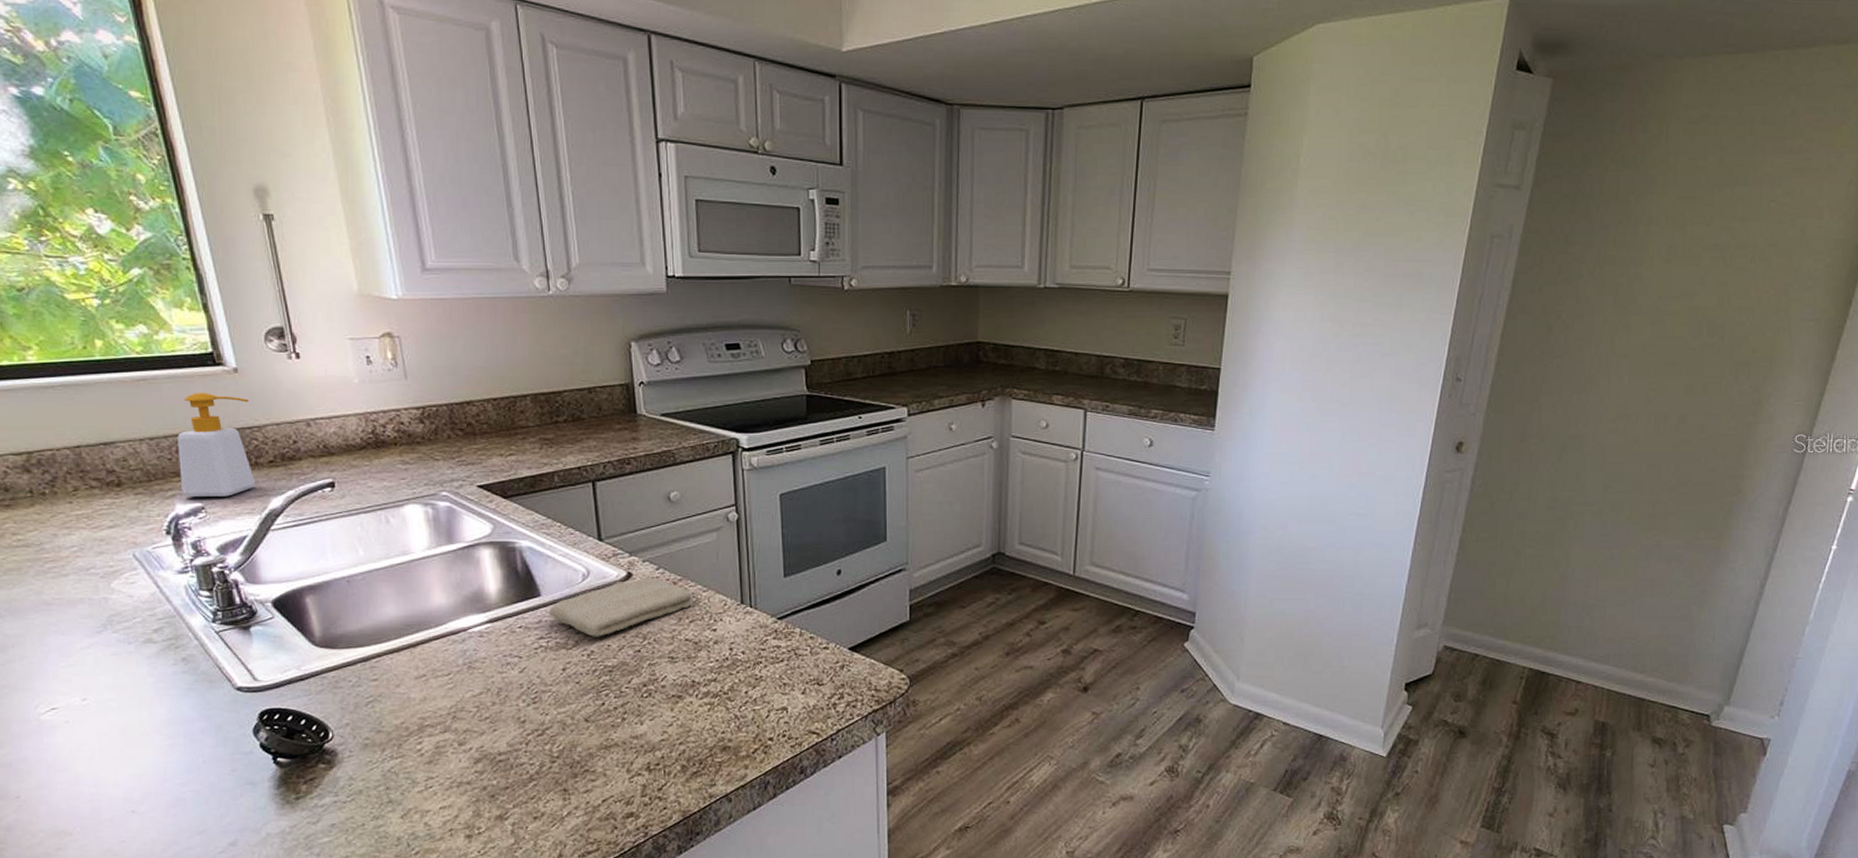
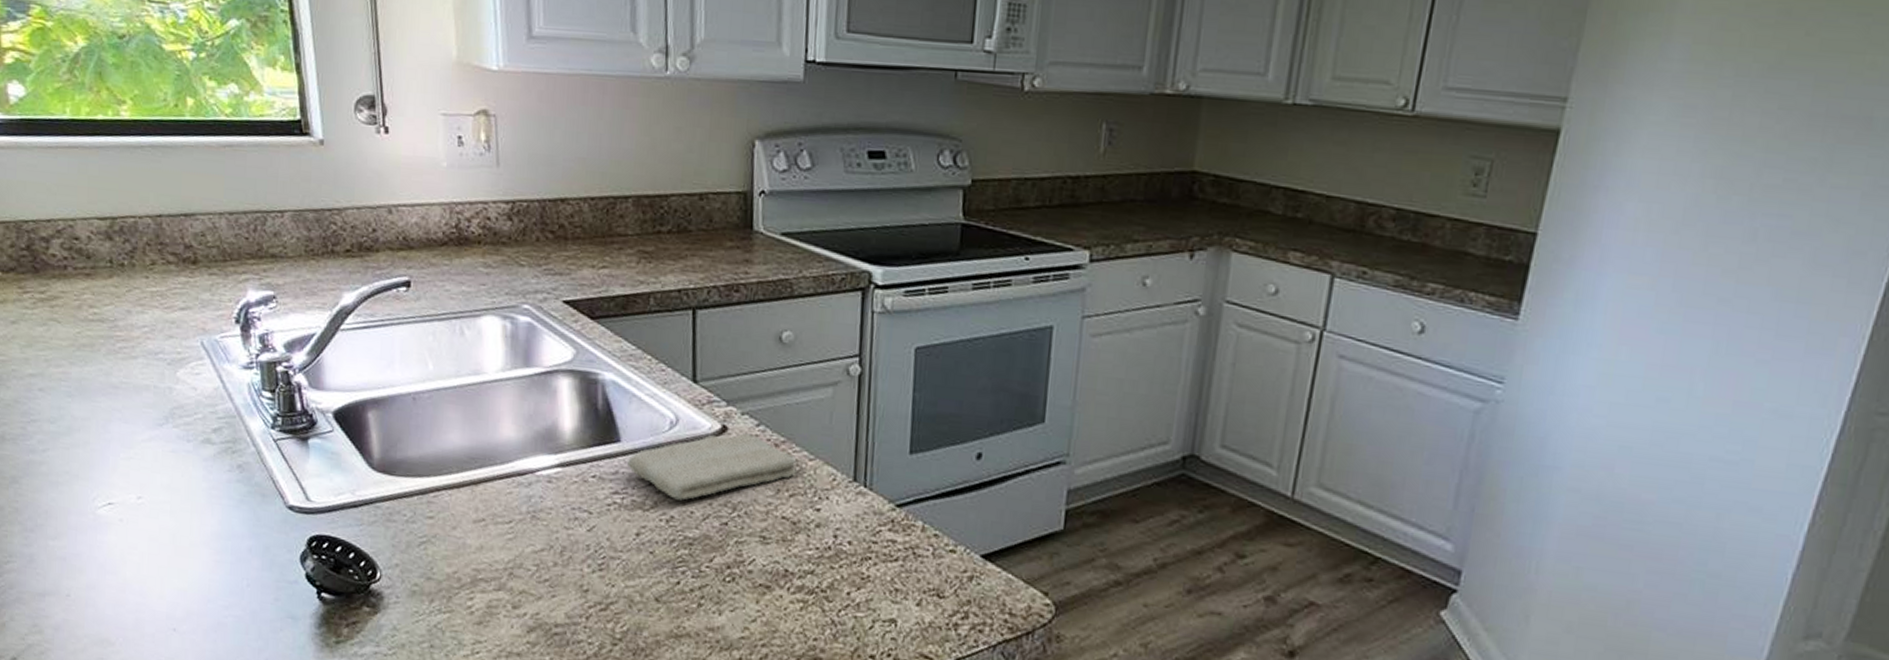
soap bottle: present [177,393,256,497] -> none [254,165,332,287]

